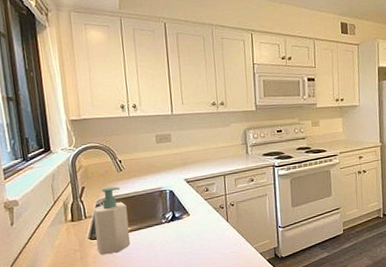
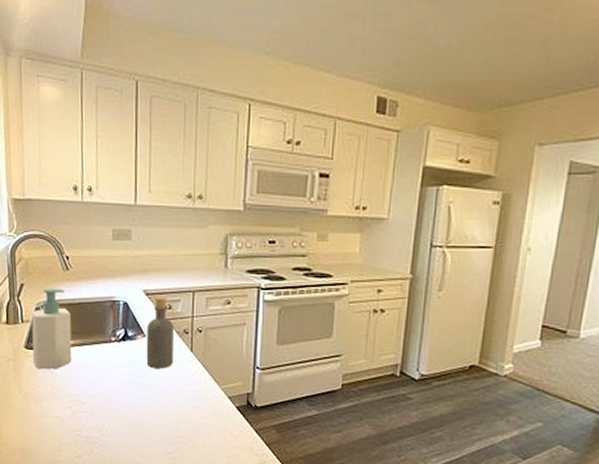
bottle: none [190,182,214,240] -> present [146,296,174,369]

